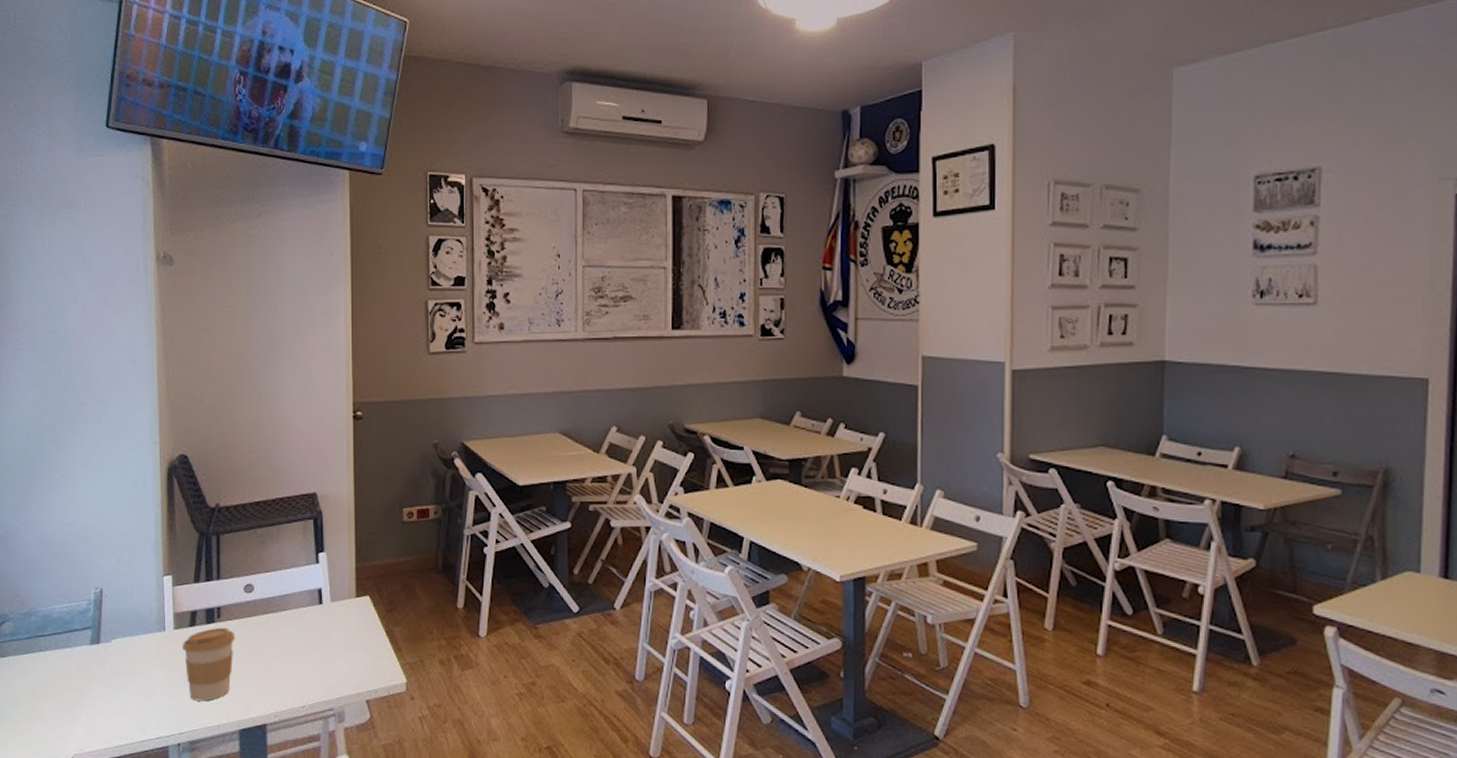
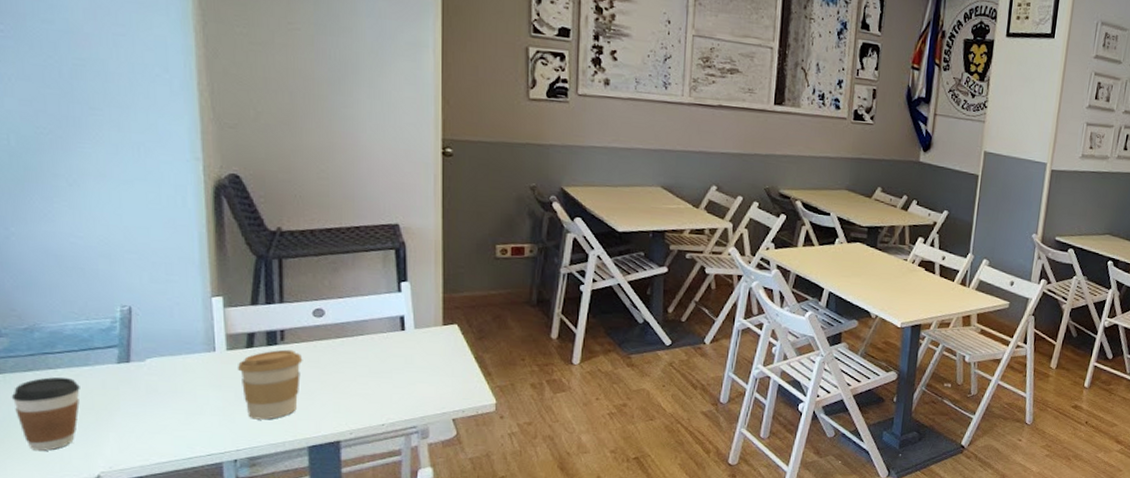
coffee cup: none [12,659,62,732] -> present [11,377,80,451]

